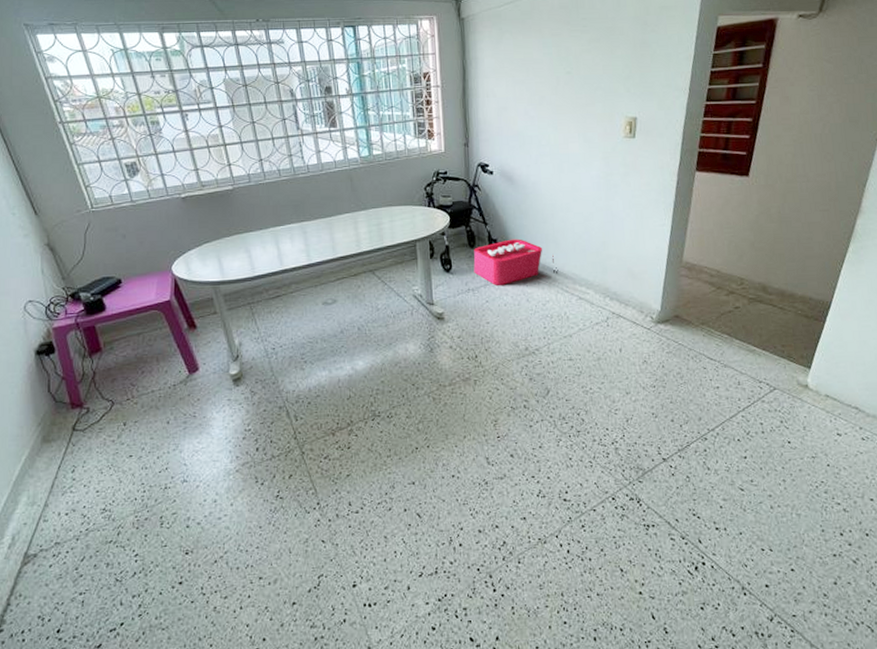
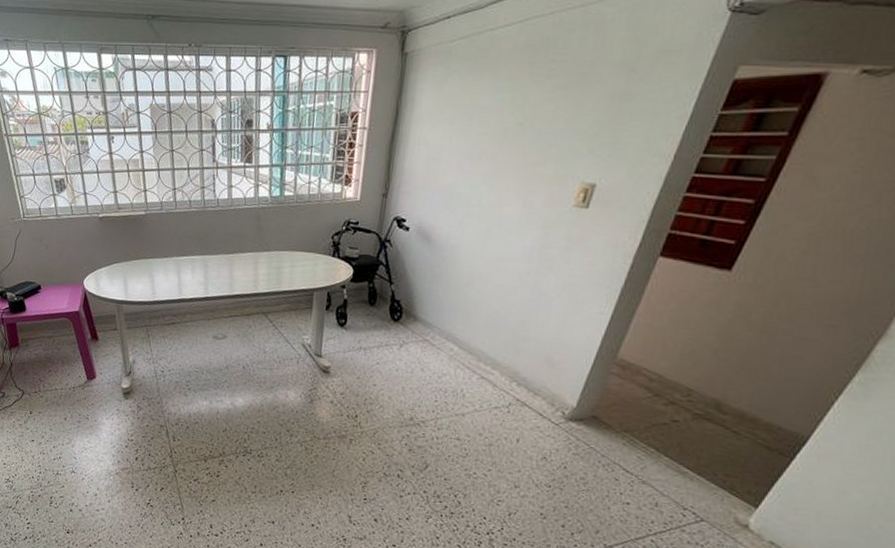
storage bin: present [473,239,559,285] -> none [369,302,463,350]

